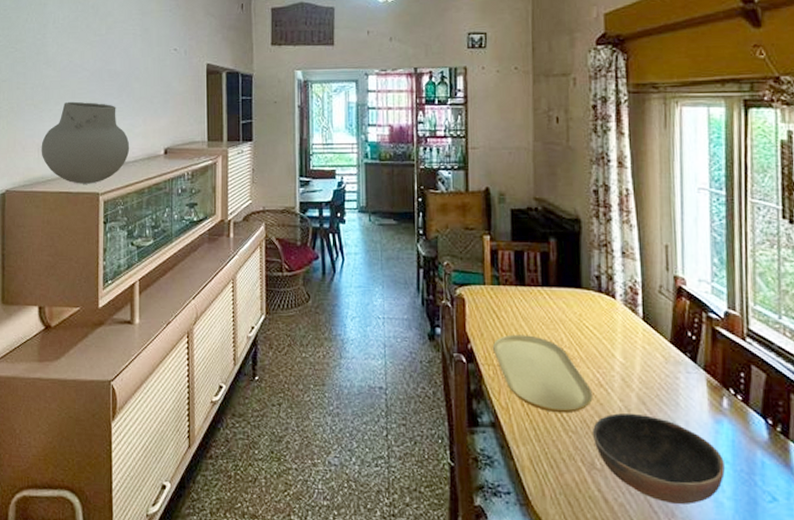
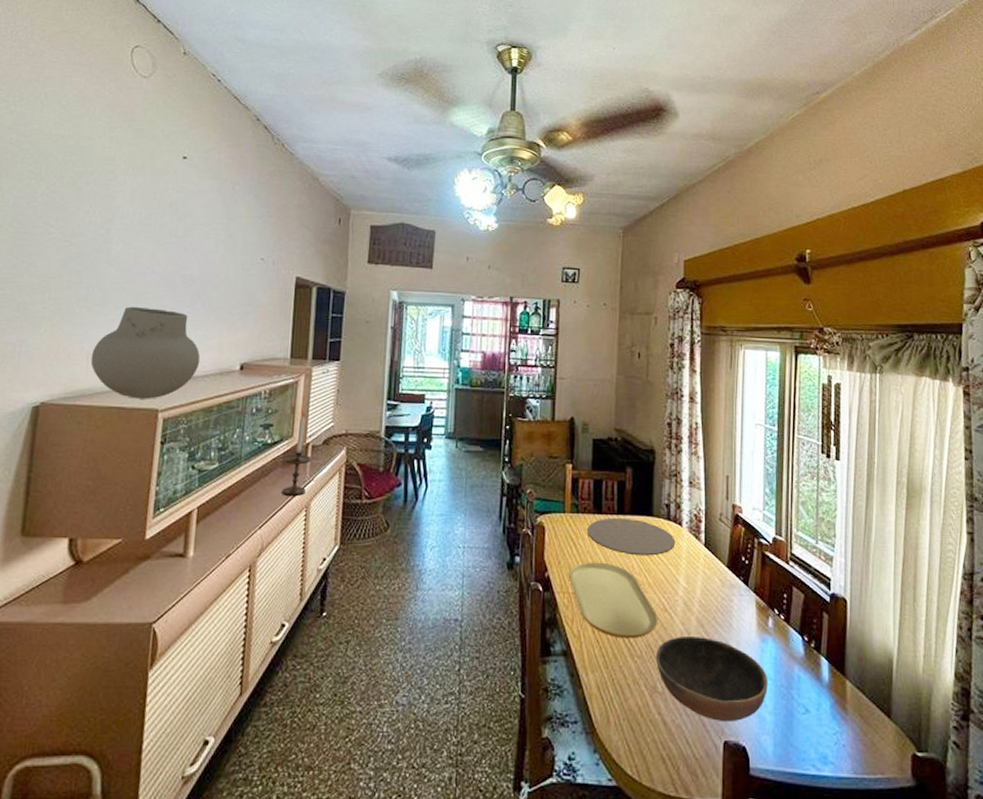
candlestick: none [209,190,234,269] -> present [282,411,312,496]
placemat: none [510,289,609,329] -> present [588,517,676,556]

